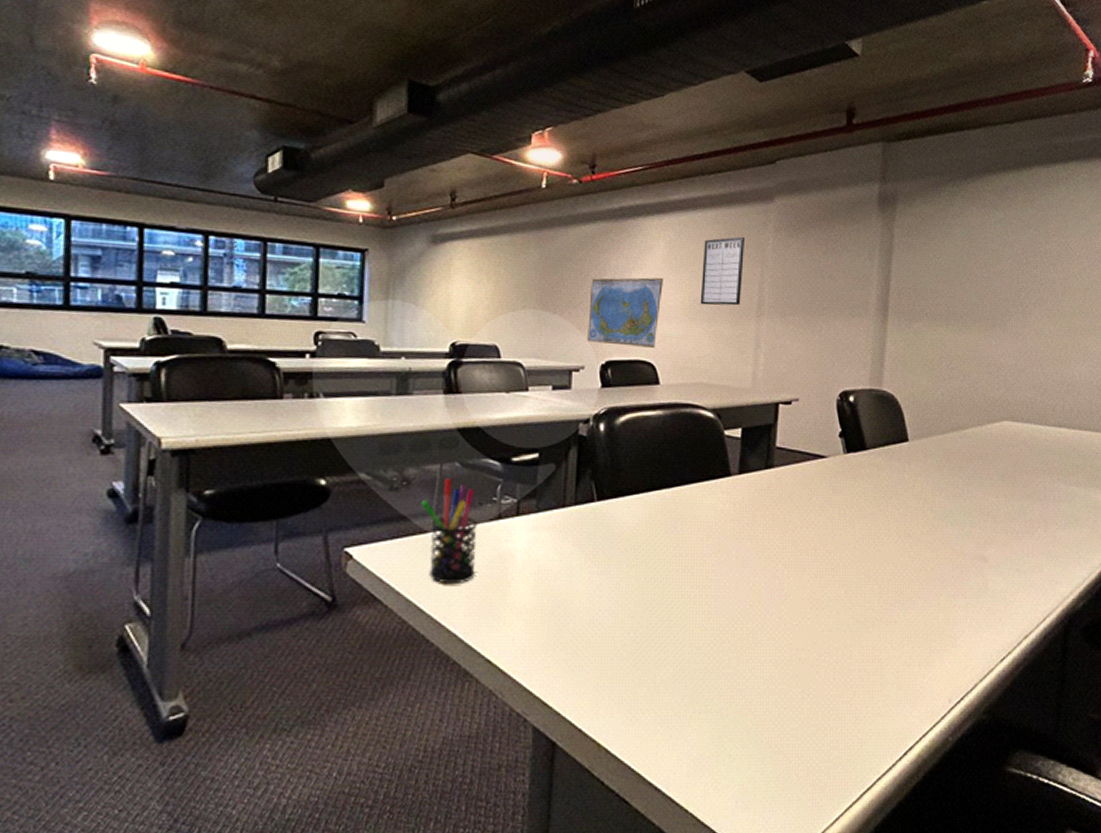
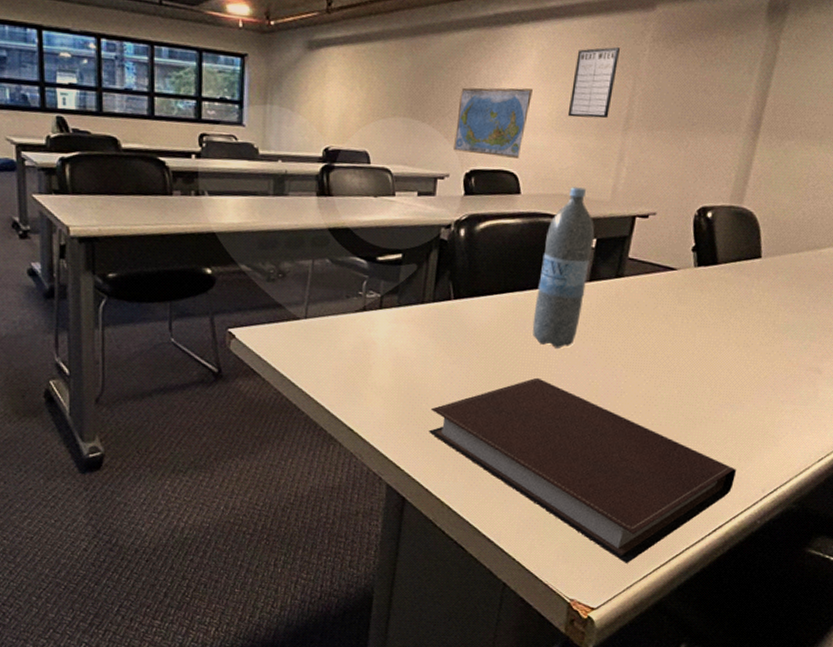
pen holder: present [420,479,478,585] -> none [294,273,345,365]
notebook: none [579,585,918,806] -> present [429,377,736,565]
water bottle: none [684,375,739,550] -> present [532,187,595,349]

